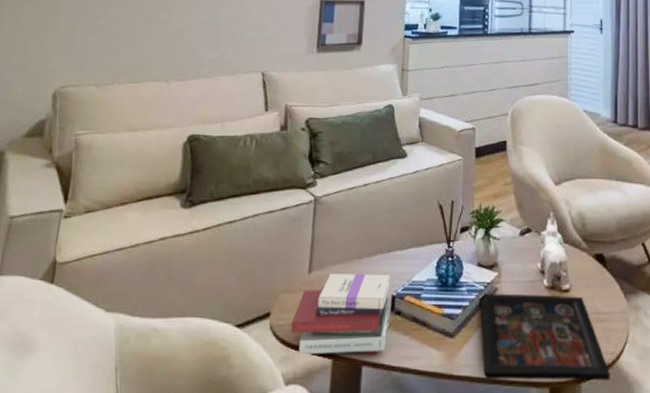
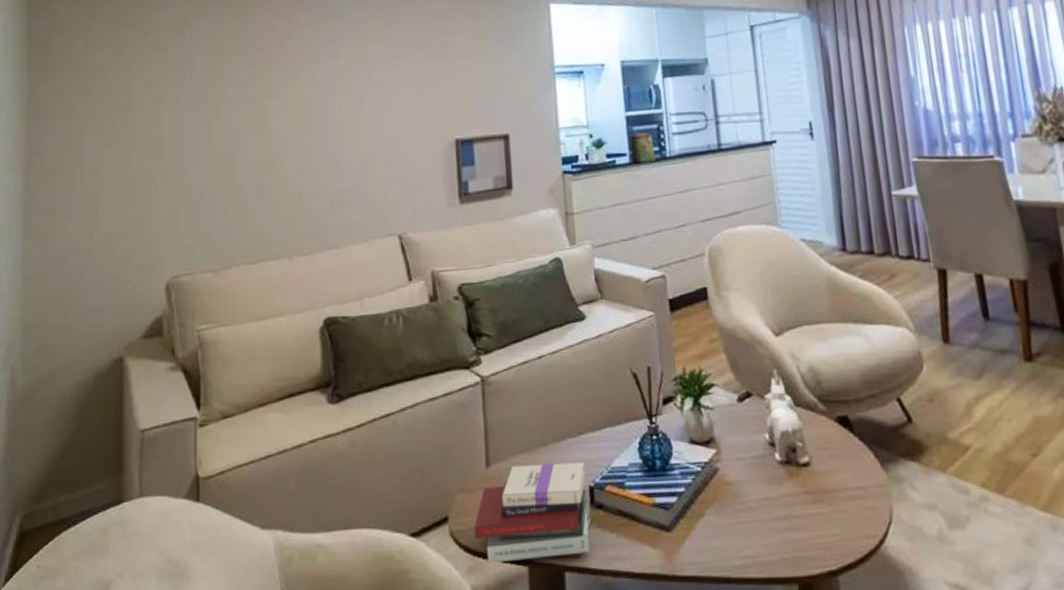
canister: none [460,11,480,38] -> present [629,131,656,165]
decorative tray: present [479,294,611,381] -> none [697,470,876,578]

